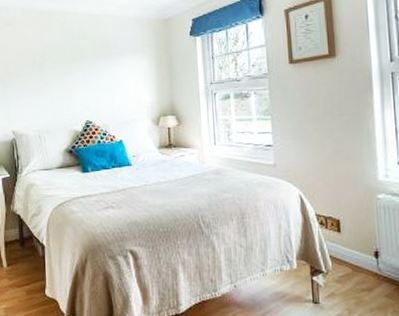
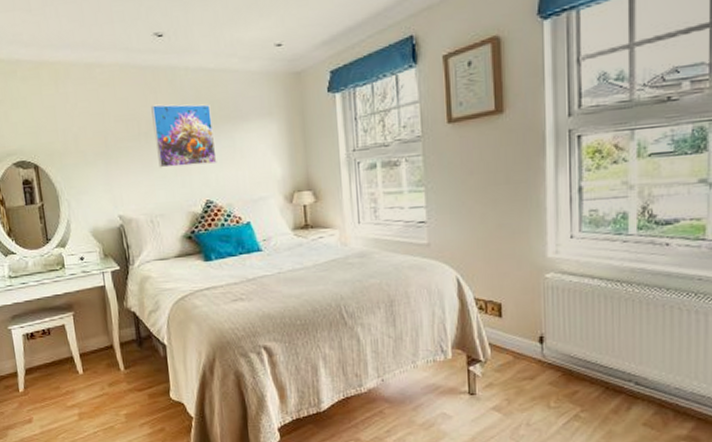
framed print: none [45,41,97,93] -> present [151,104,217,168]

